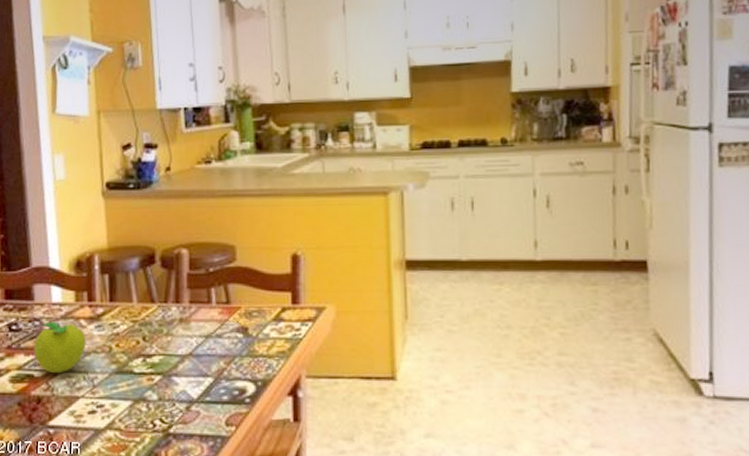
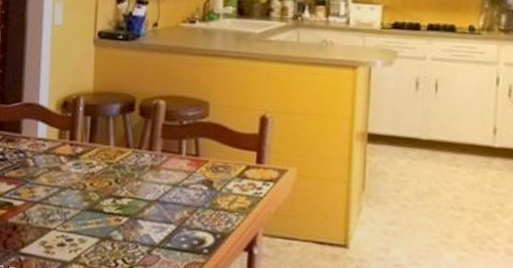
fruit: present [33,321,86,374] -> none [15,155,64,205]

